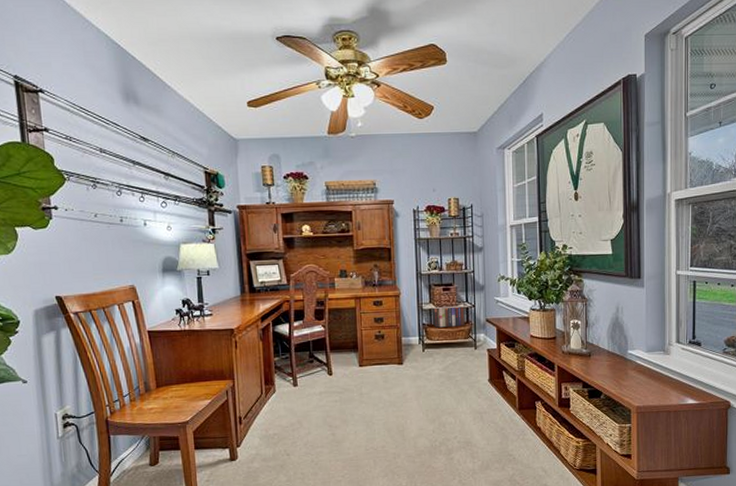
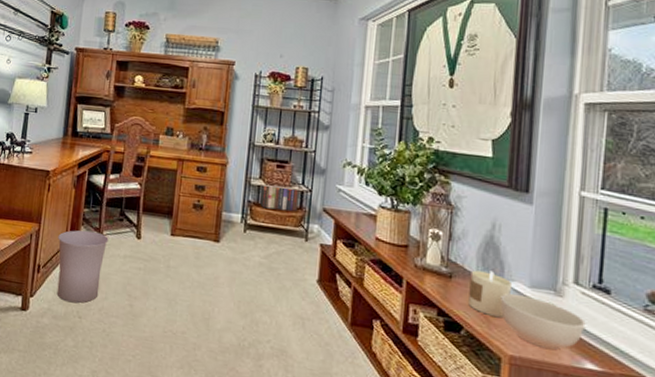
waste bin: none [253,376,303,444] -> present [57,230,109,303]
candle: none [604,345,635,380] -> present [468,270,513,318]
bowl: none [627,359,686,396] -> present [500,293,586,350]

